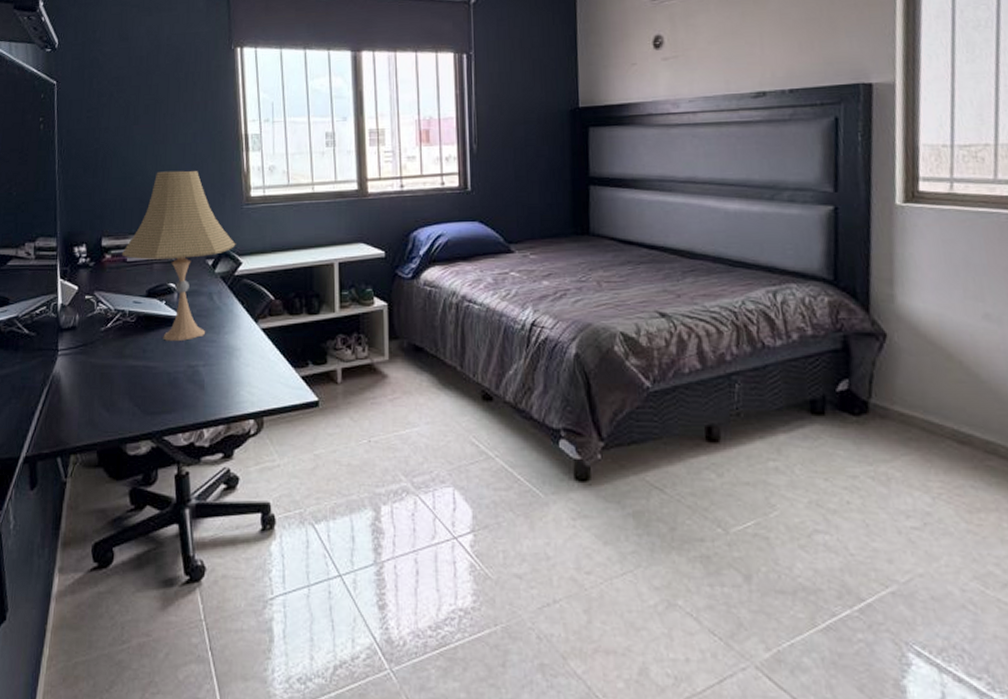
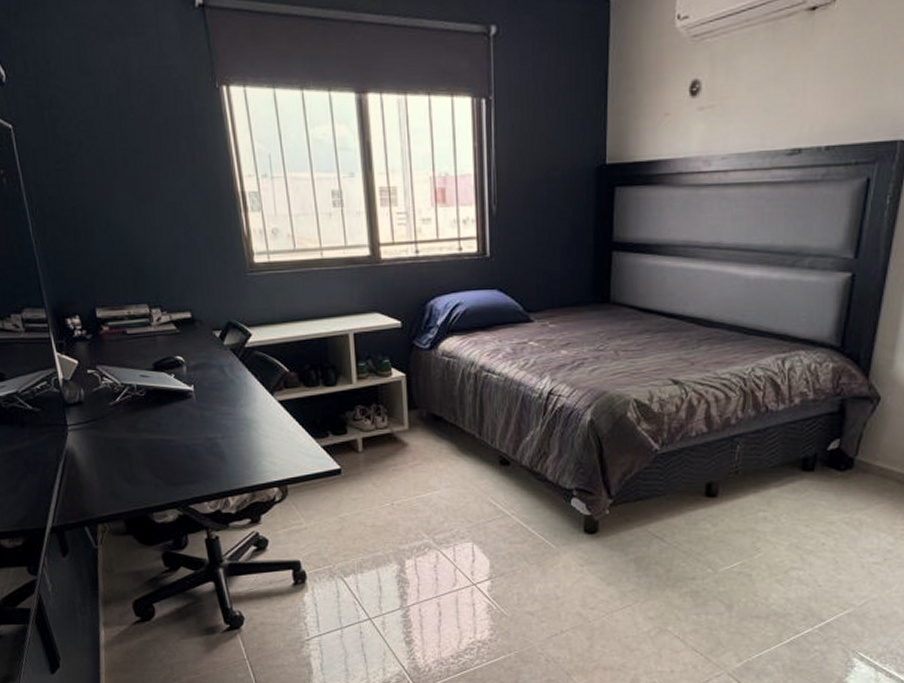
desk lamp: present [121,170,236,341] -> none [120,233,243,414]

